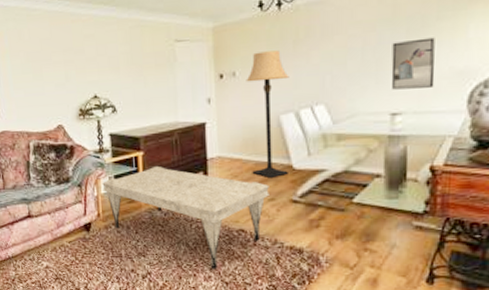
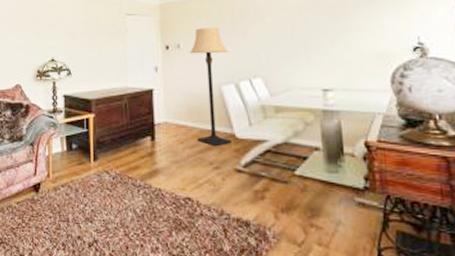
coffee table: present [102,165,269,270] -> none [54,128,214,241]
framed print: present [391,37,435,90] -> none [317,23,359,68]

